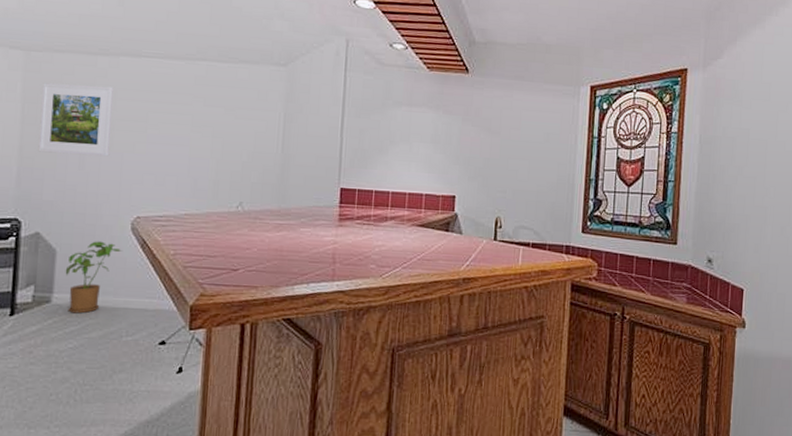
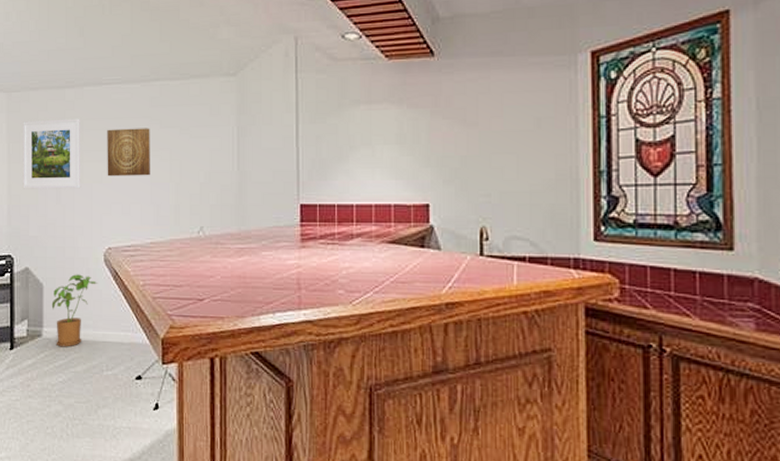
wall art: none [141,101,192,151] -> present [107,128,150,177]

